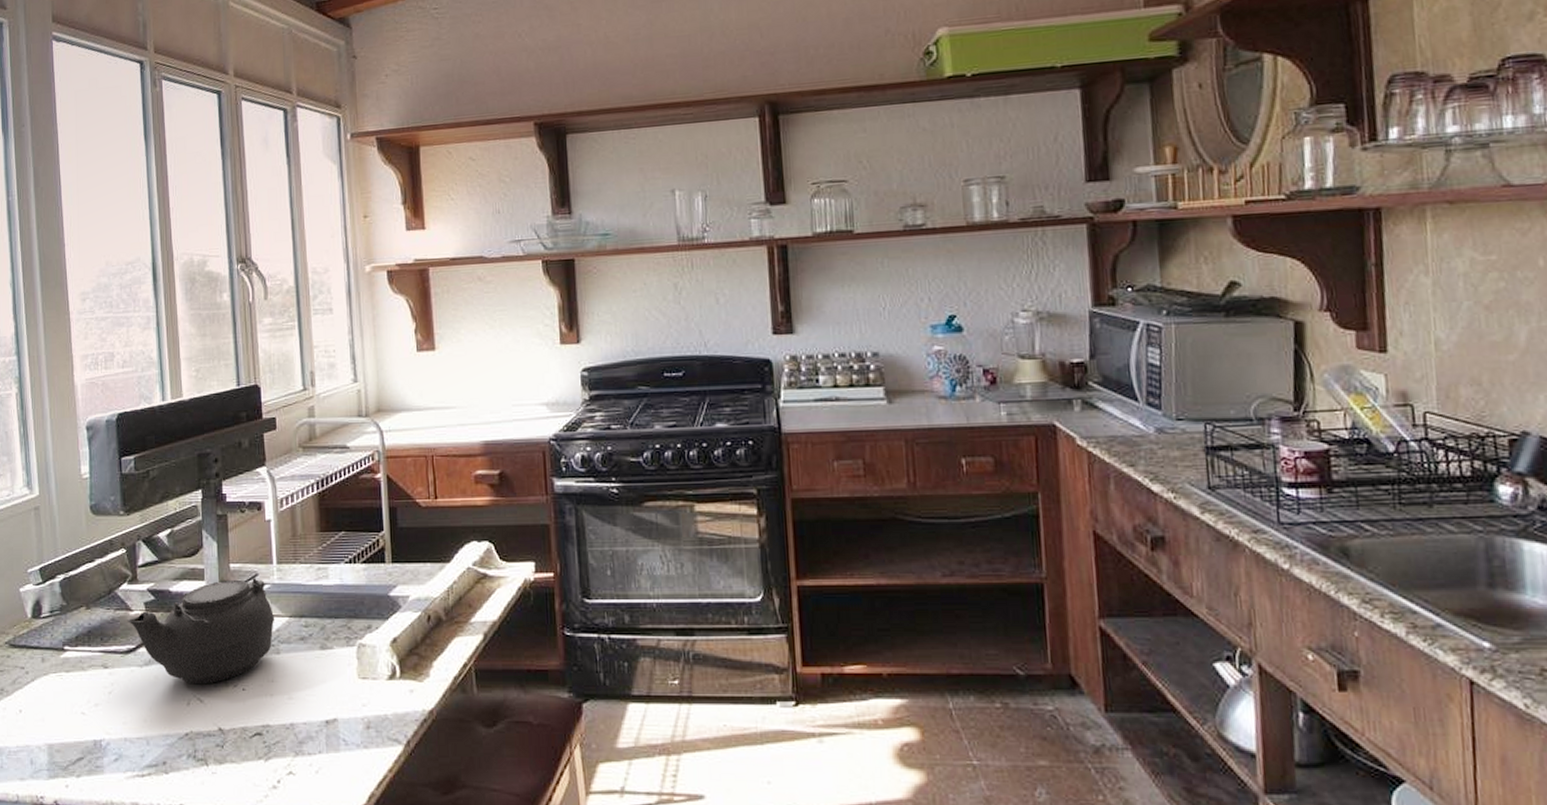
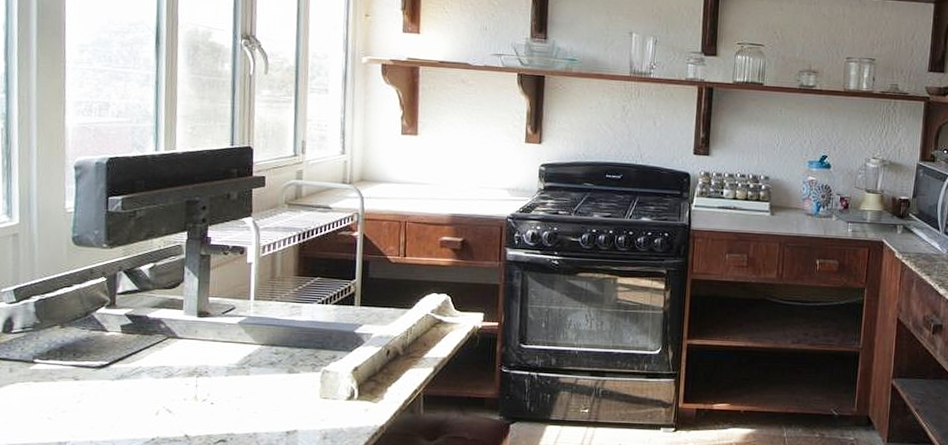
teapot: present [127,578,275,685] -> none [102,310,248,398]

